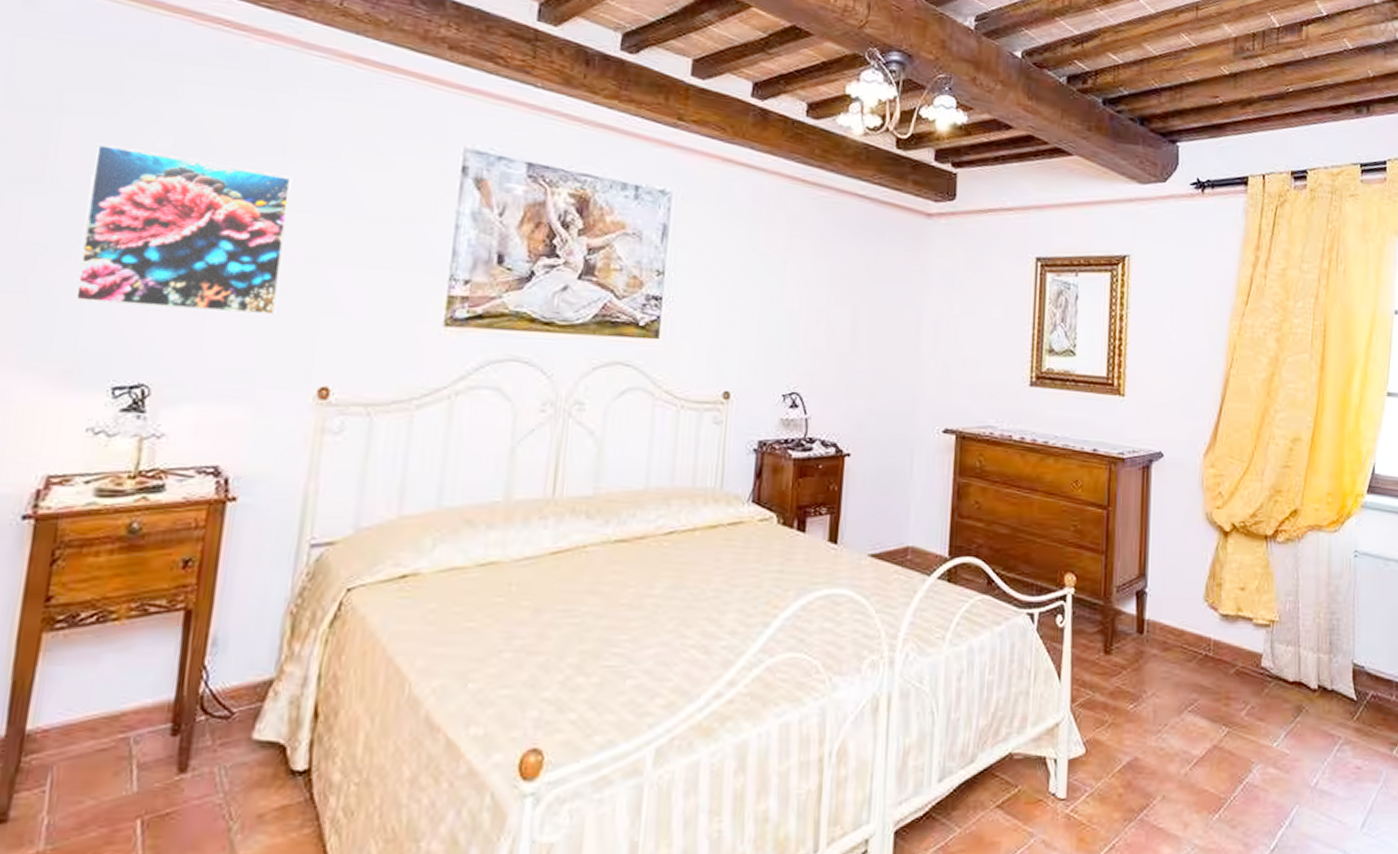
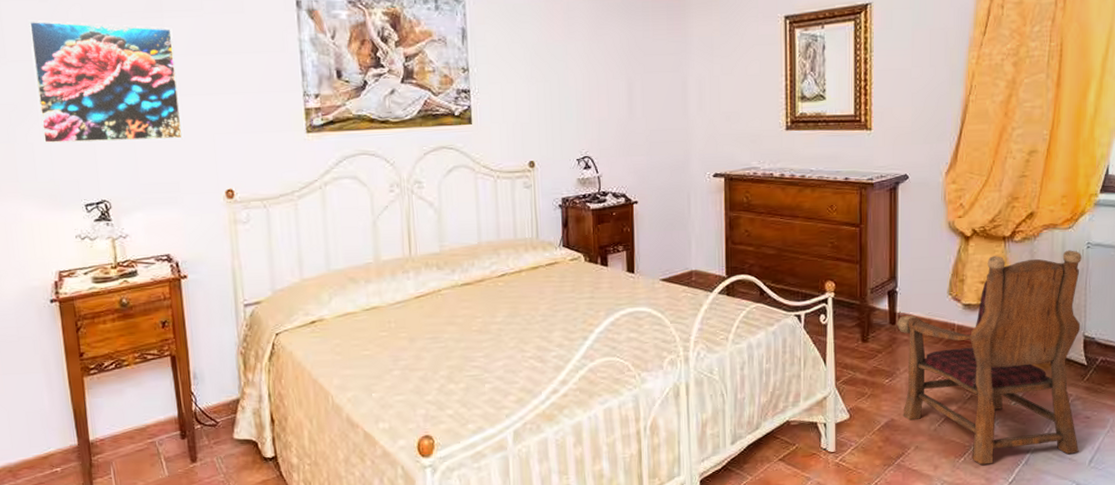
armchair: none [1144,557,1350,825] -> present [896,250,1082,465]

